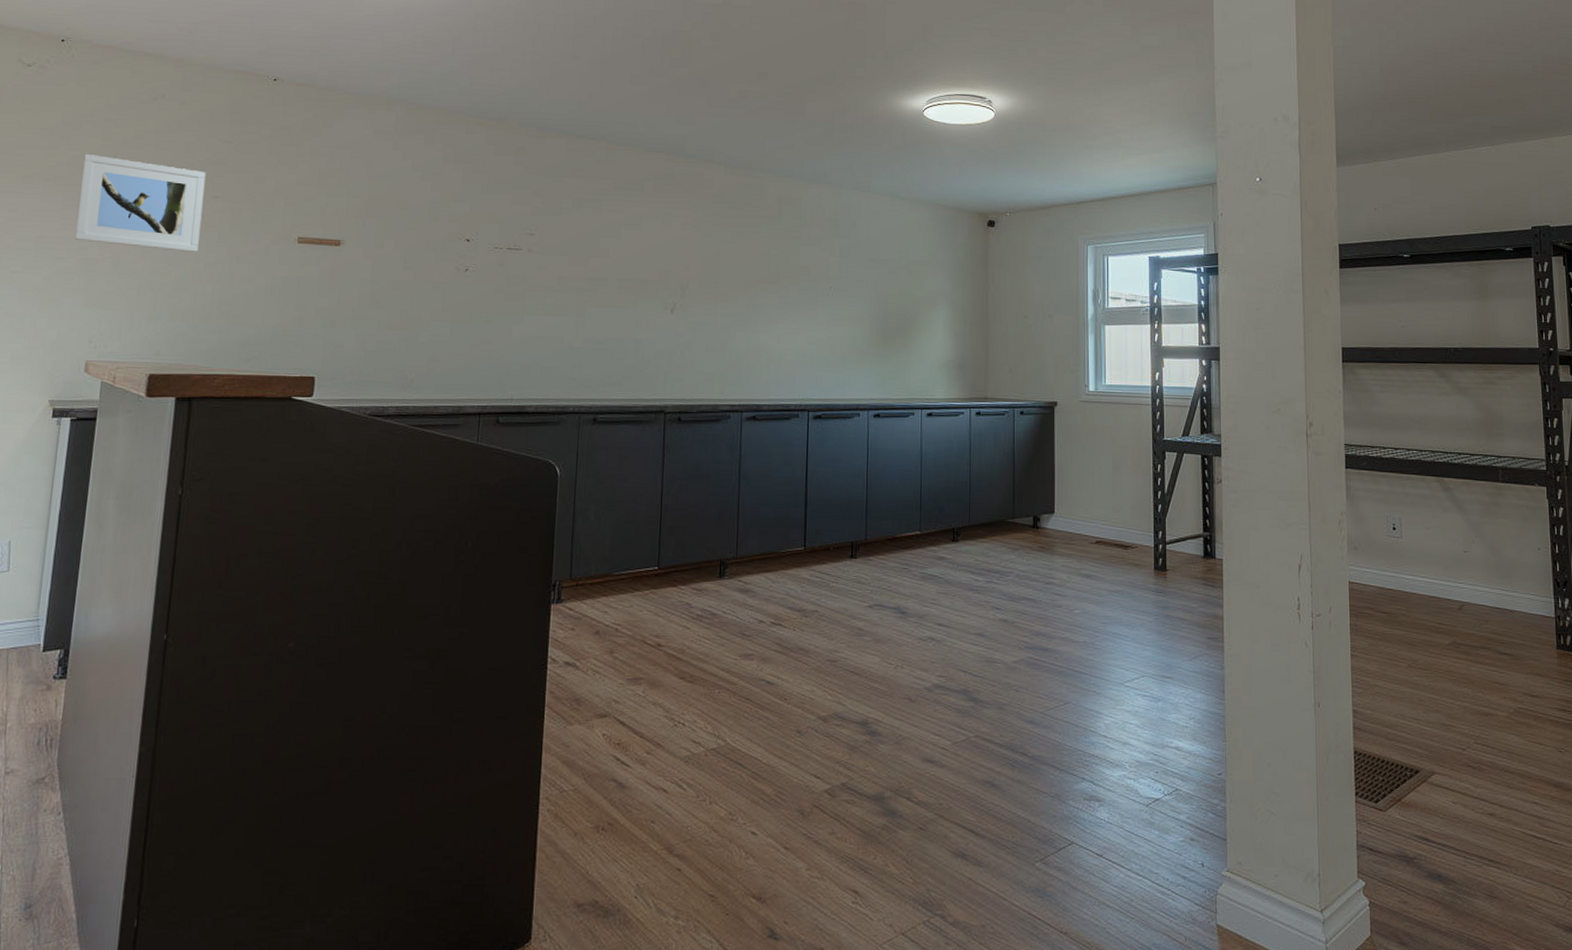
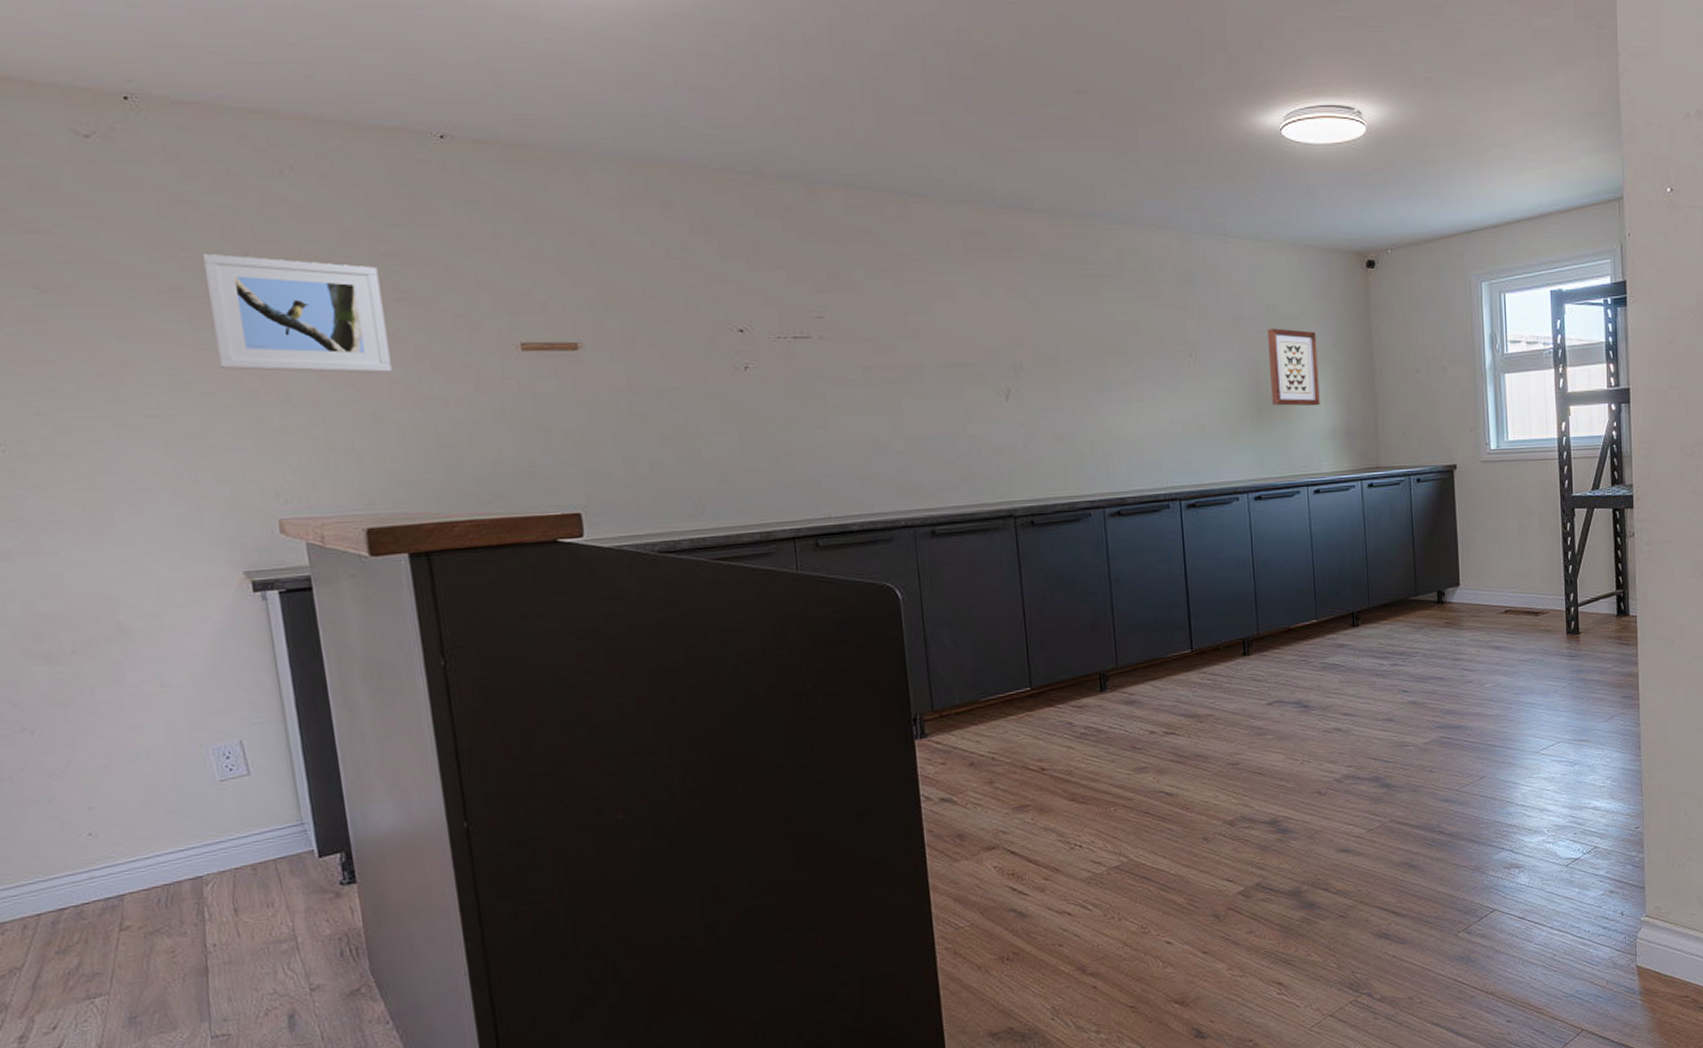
wall art: none [897,271,940,340] -> present [1268,328,1320,406]

